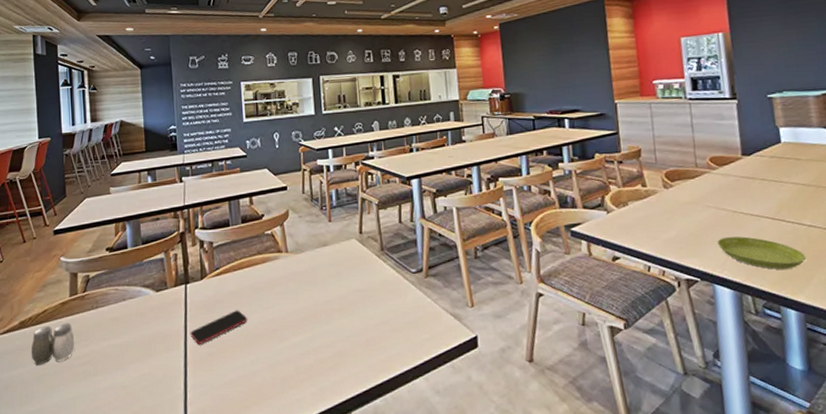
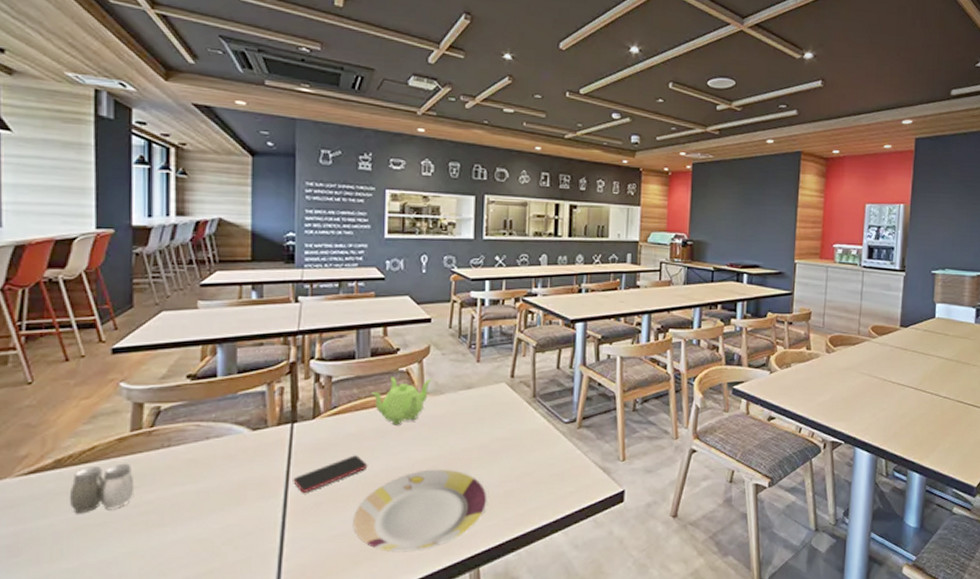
plate: none [240,319,353,398] -> present [353,468,489,553]
teapot: none [245,239,293,282] -> present [371,377,431,426]
saucer: present [717,236,806,270] -> none [865,404,937,436]

